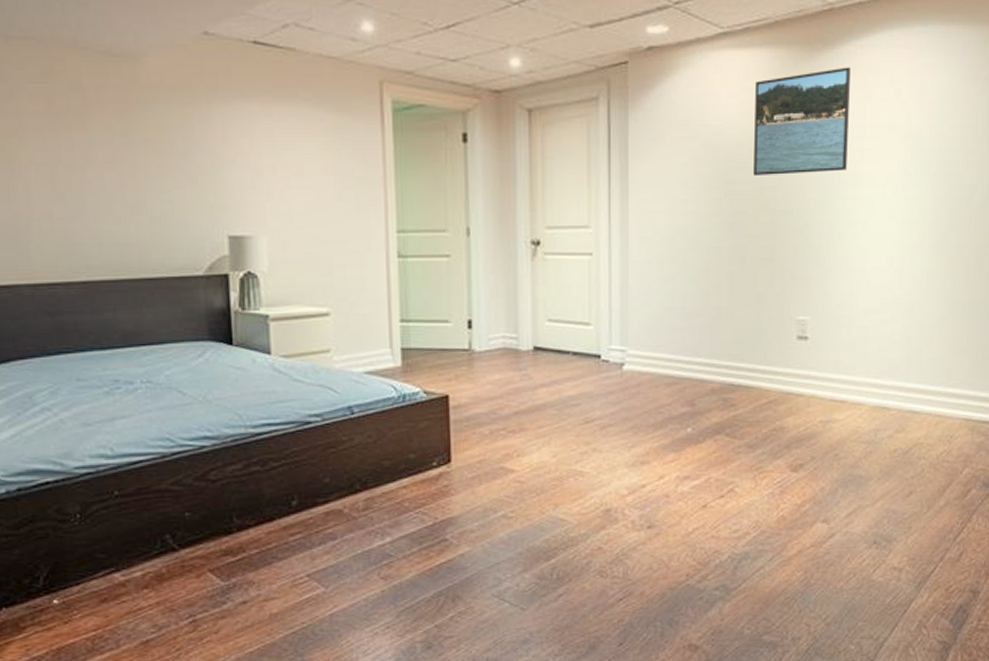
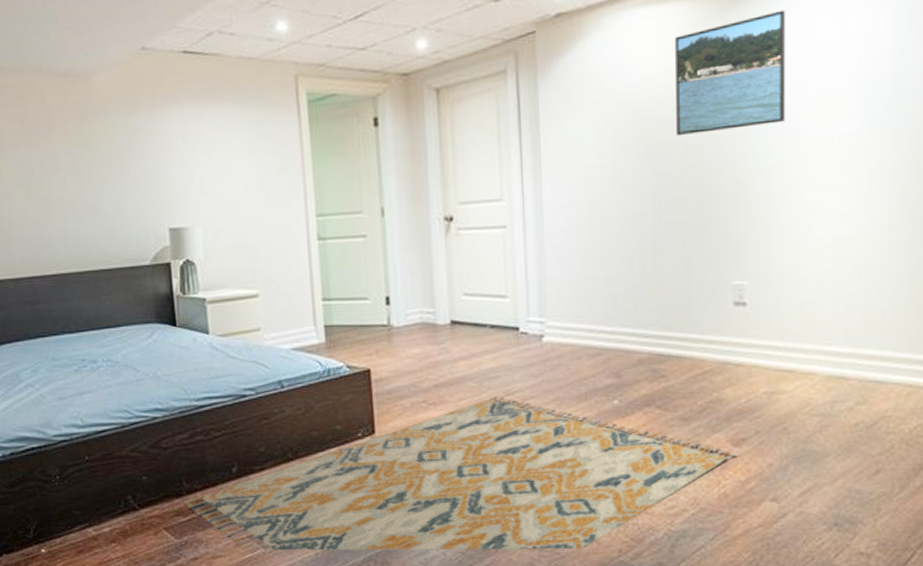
rug: none [233,424,796,597] -> present [183,396,739,556]

